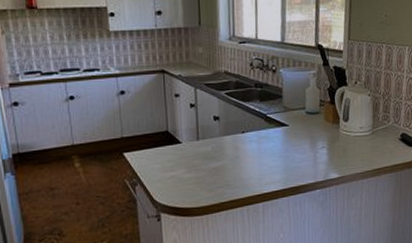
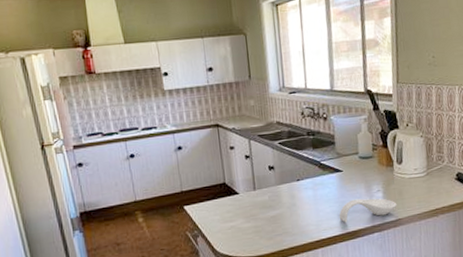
spoon rest: none [282,154,341,178] -> present [339,198,397,223]

